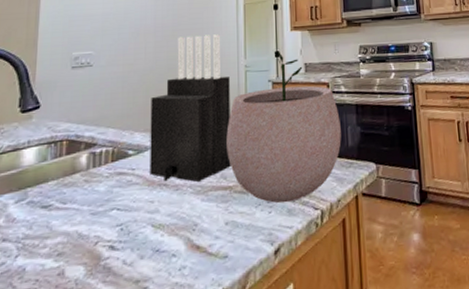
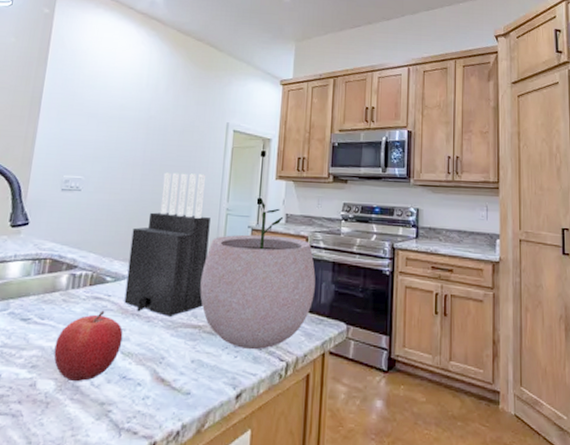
fruit: none [80,185,152,264] -> present [53,310,123,382]

